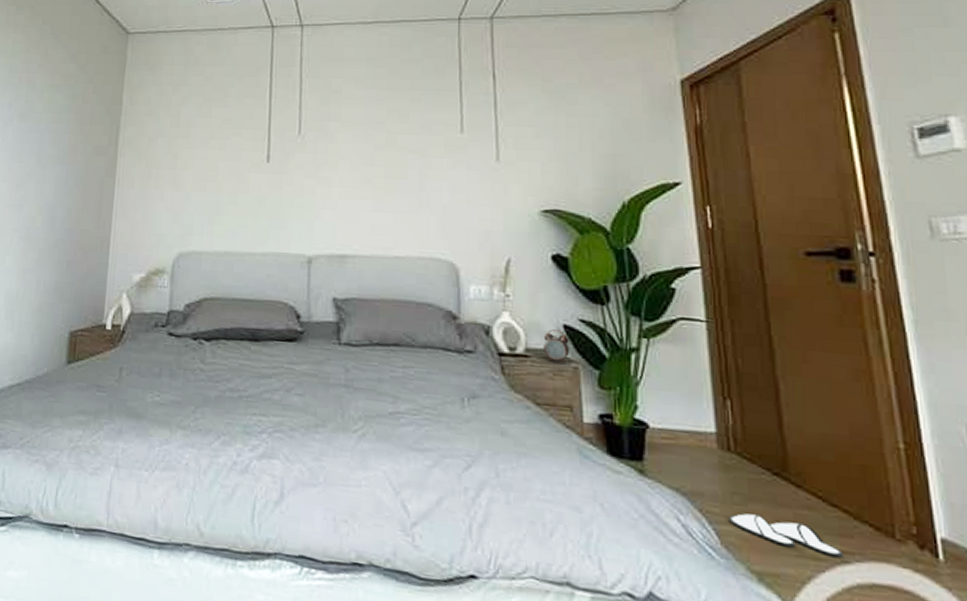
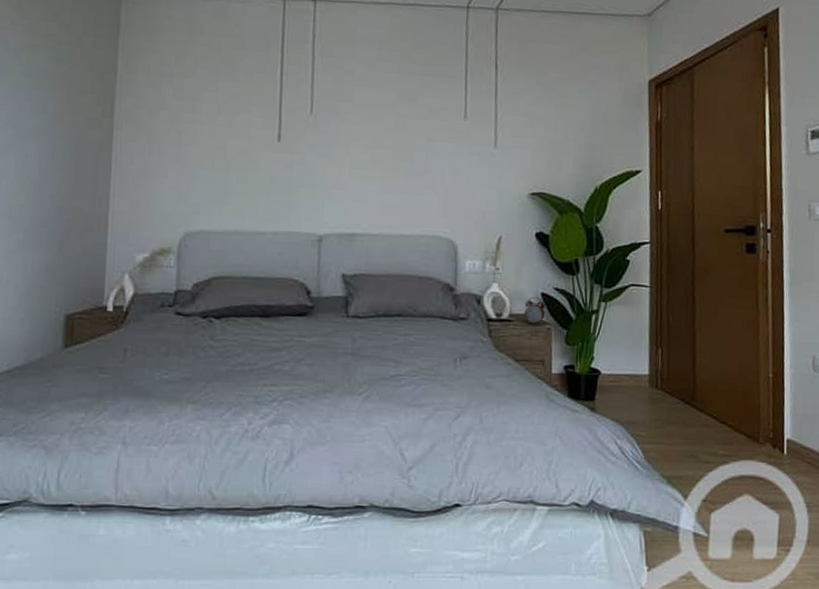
slippers: present [729,513,844,558] -> none [651,434,725,460]

